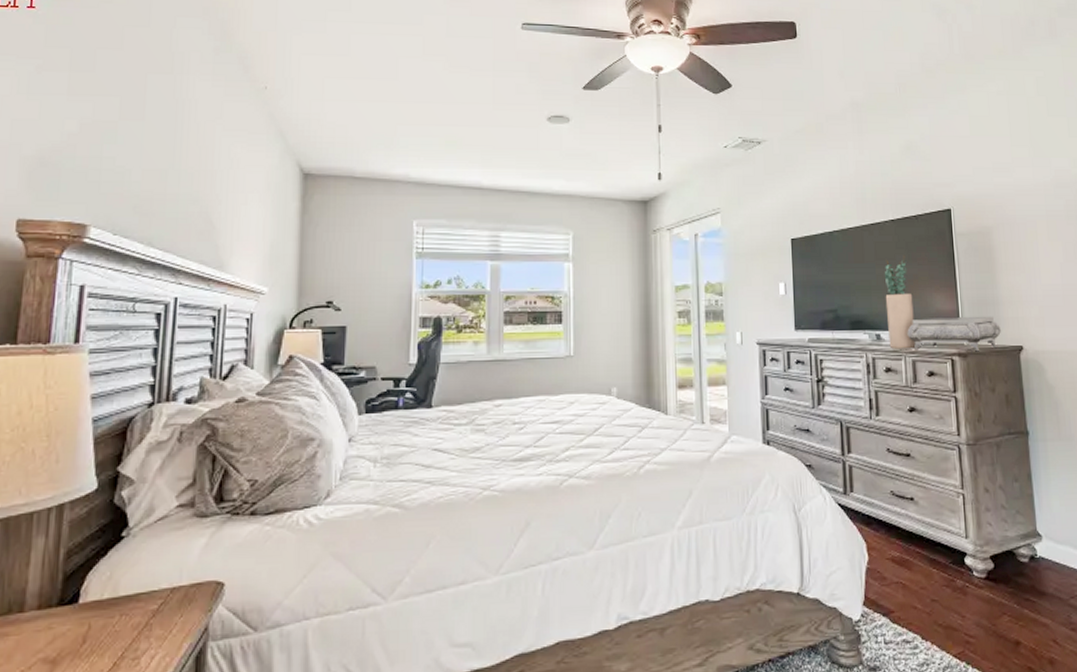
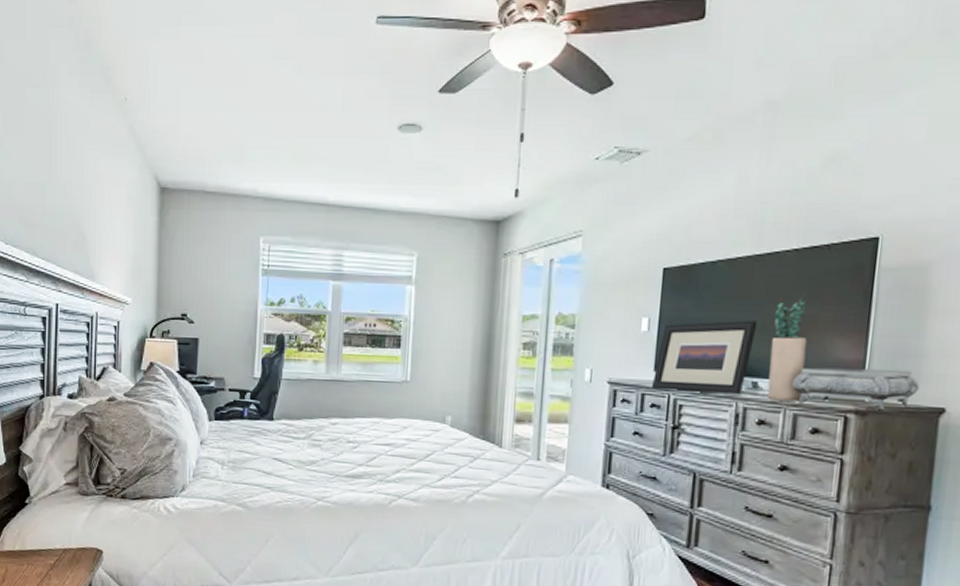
picture frame: none [794,281,873,347] -> present [651,320,758,395]

